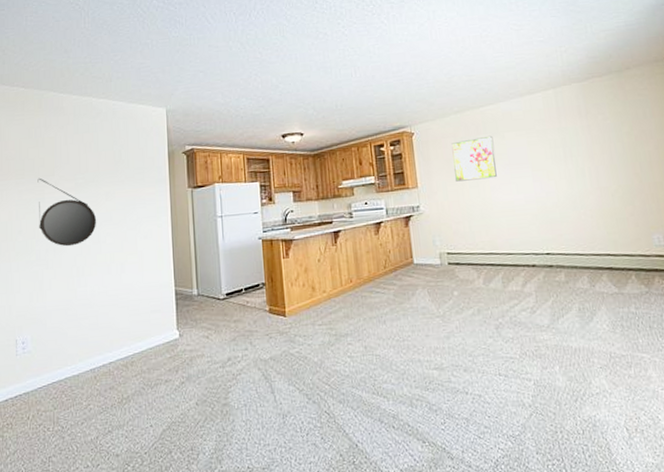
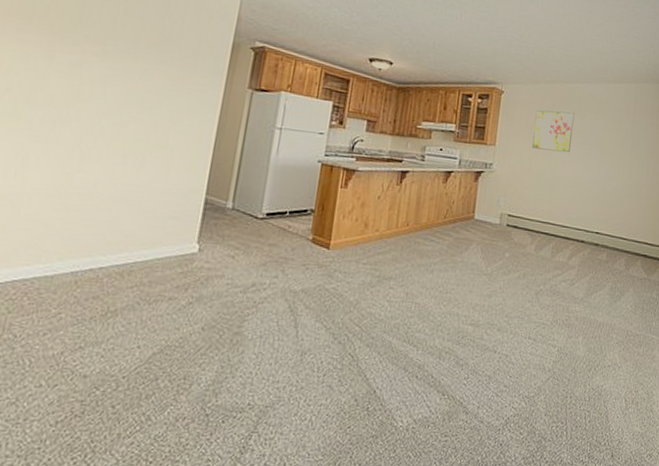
home mirror: present [37,178,97,247] -> none [38,30,122,123]

